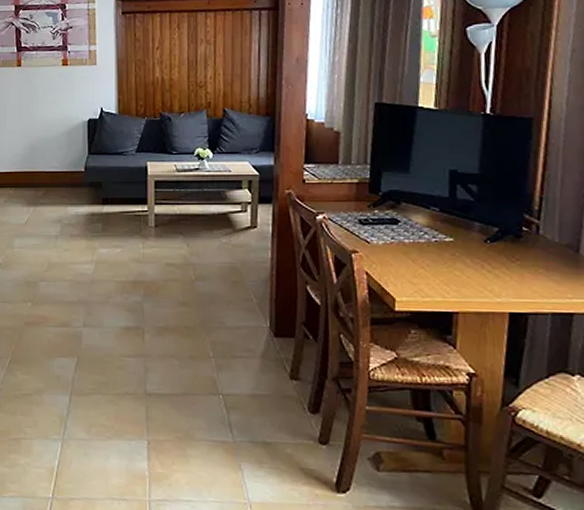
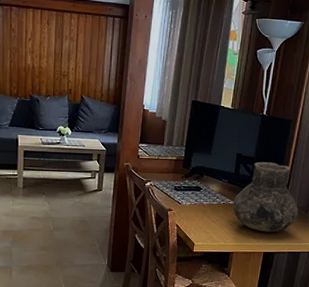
vase: none [449,179,563,283] -> present [232,162,299,233]

